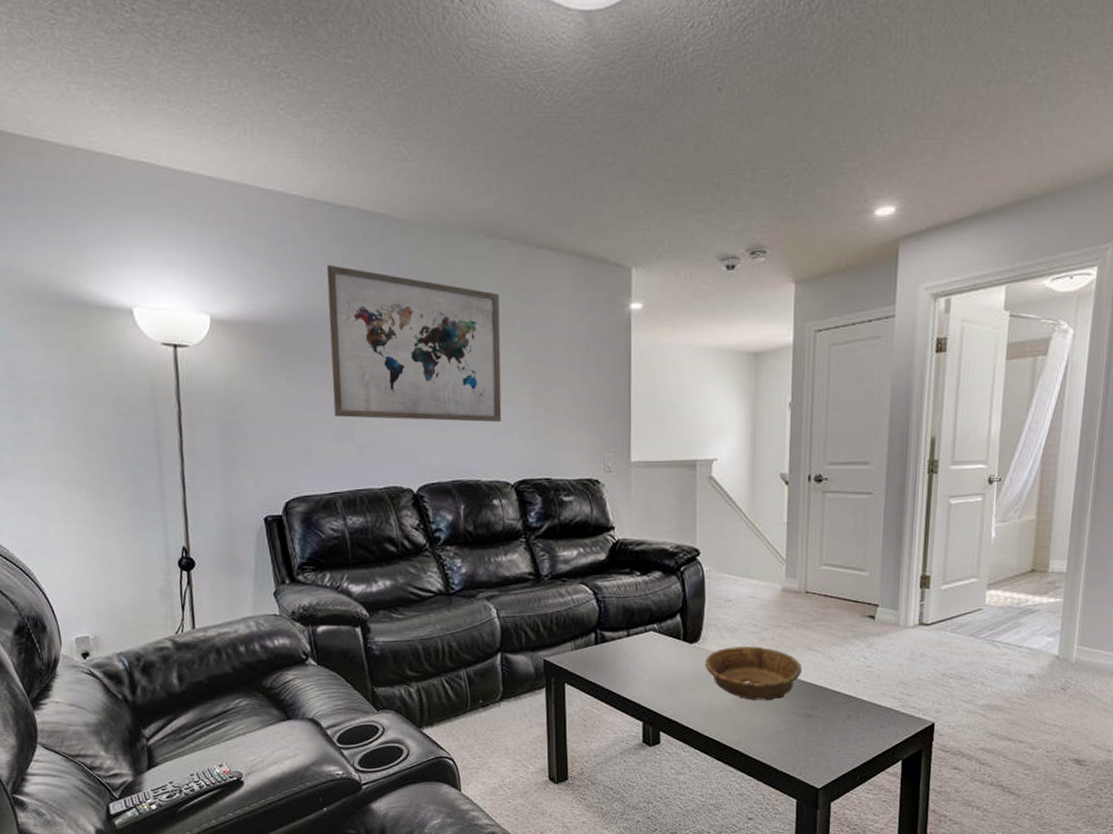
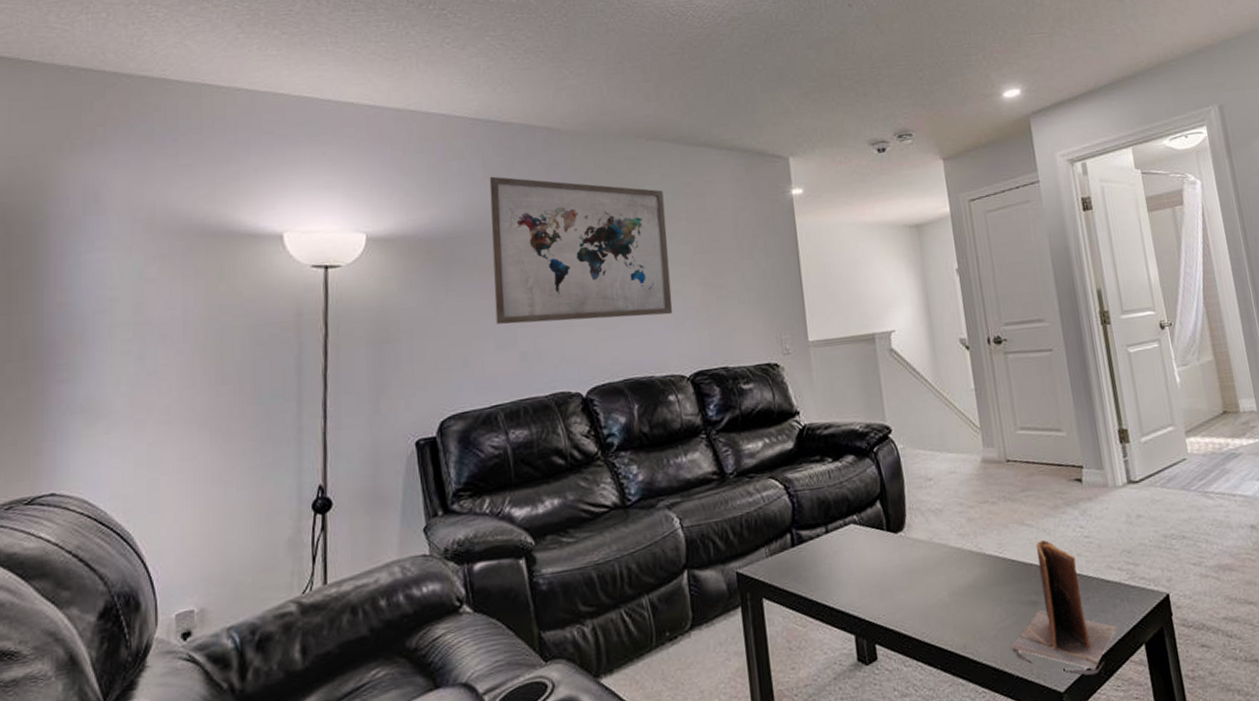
decorative bowl: present [705,646,802,701] -> none [914,527,1019,593]
book: none [779,665,880,779] -> present [1010,540,1117,676]

